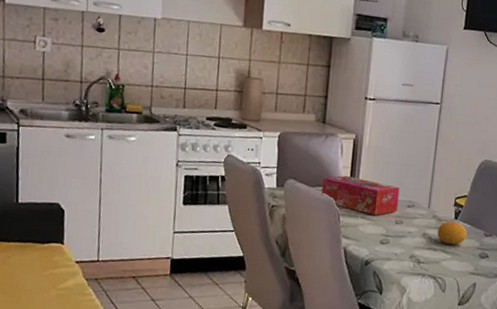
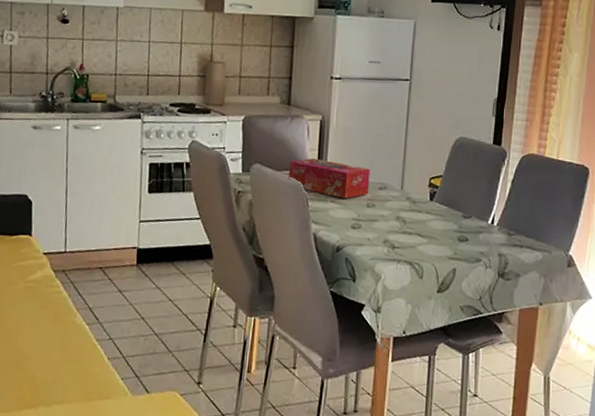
fruit: present [437,221,467,245] -> none [412,203,444,228]

